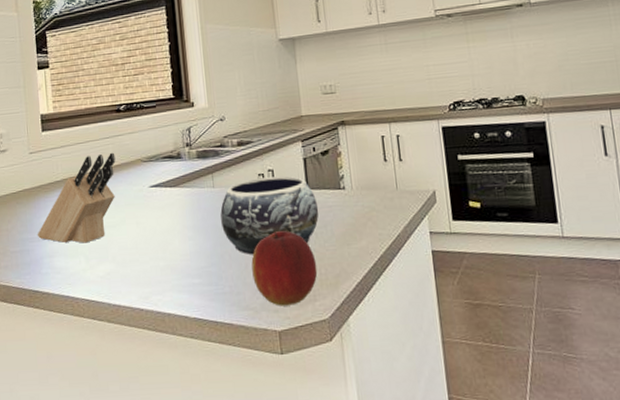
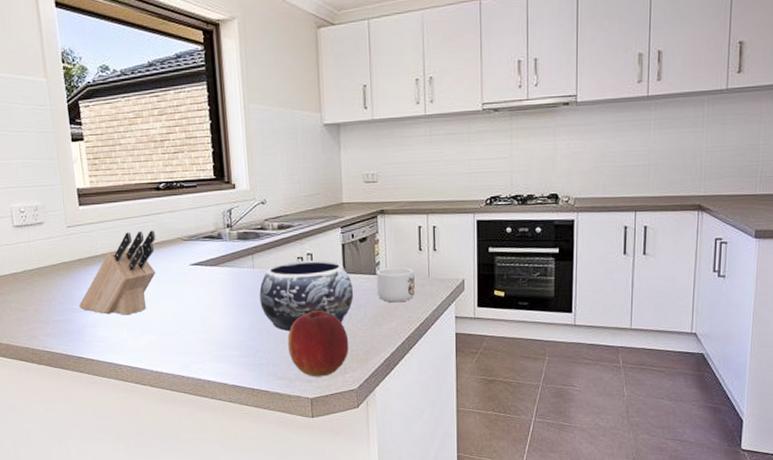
mug: none [340,179,384,219] -> present [376,266,415,303]

